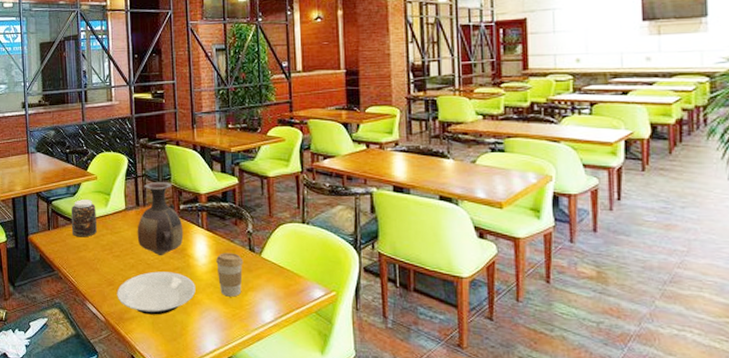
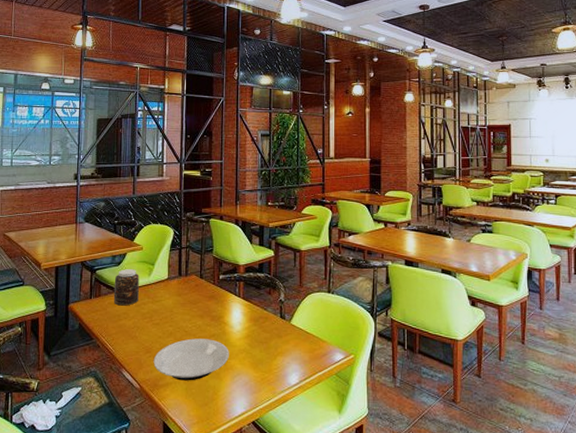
vase: present [137,182,184,256] -> none [177,253,221,324]
coffee cup: present [216,252,243,297] -> none [250,320,274,362]

